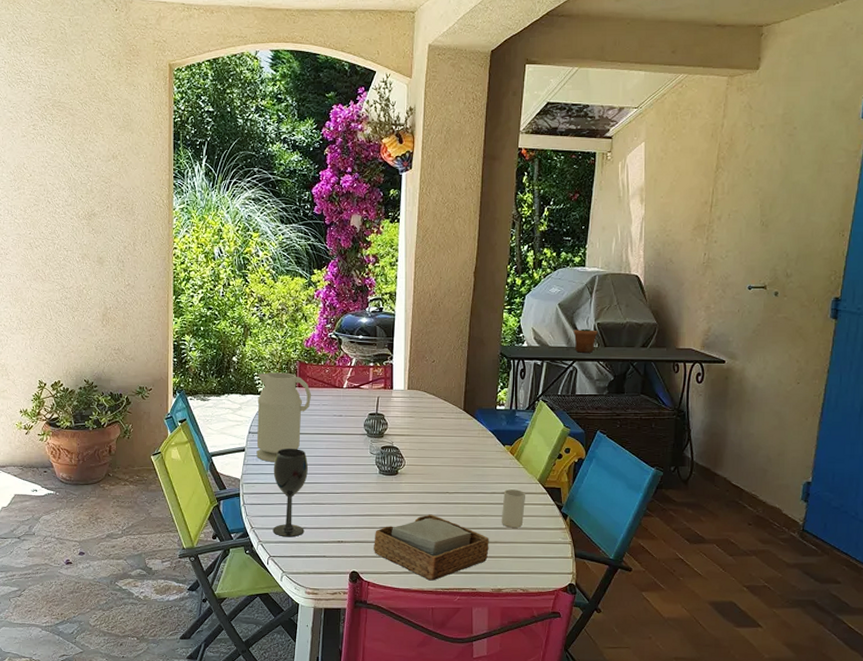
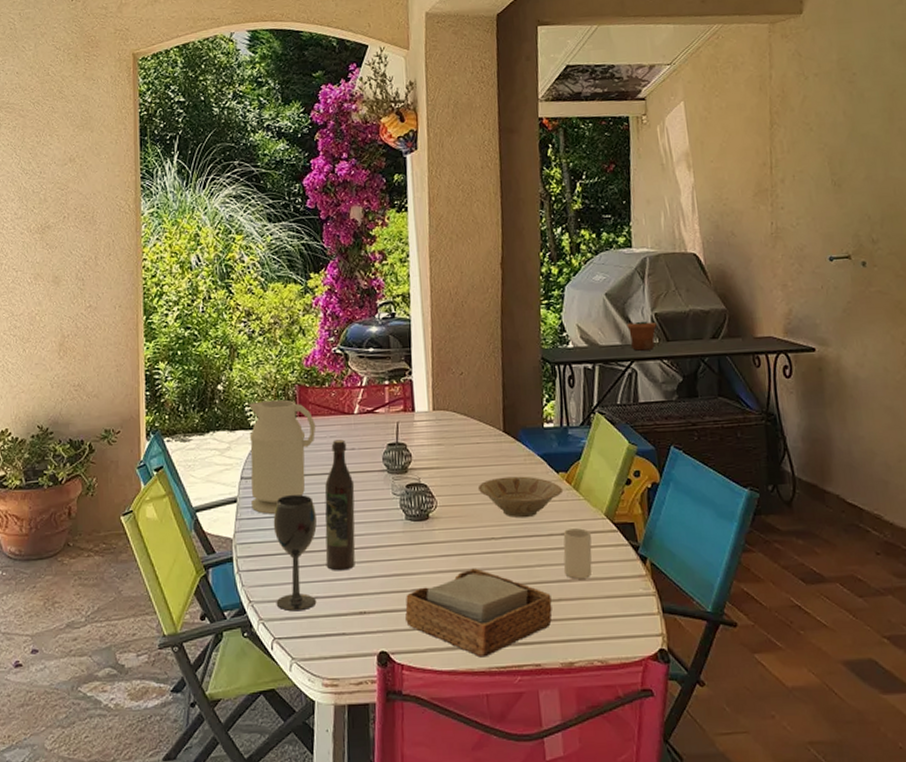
wine bottle: none [313,408,340,509] -> present [324,439,356,571]
bowl: none [439,446,507,479] -> present [477,476,564,518]

